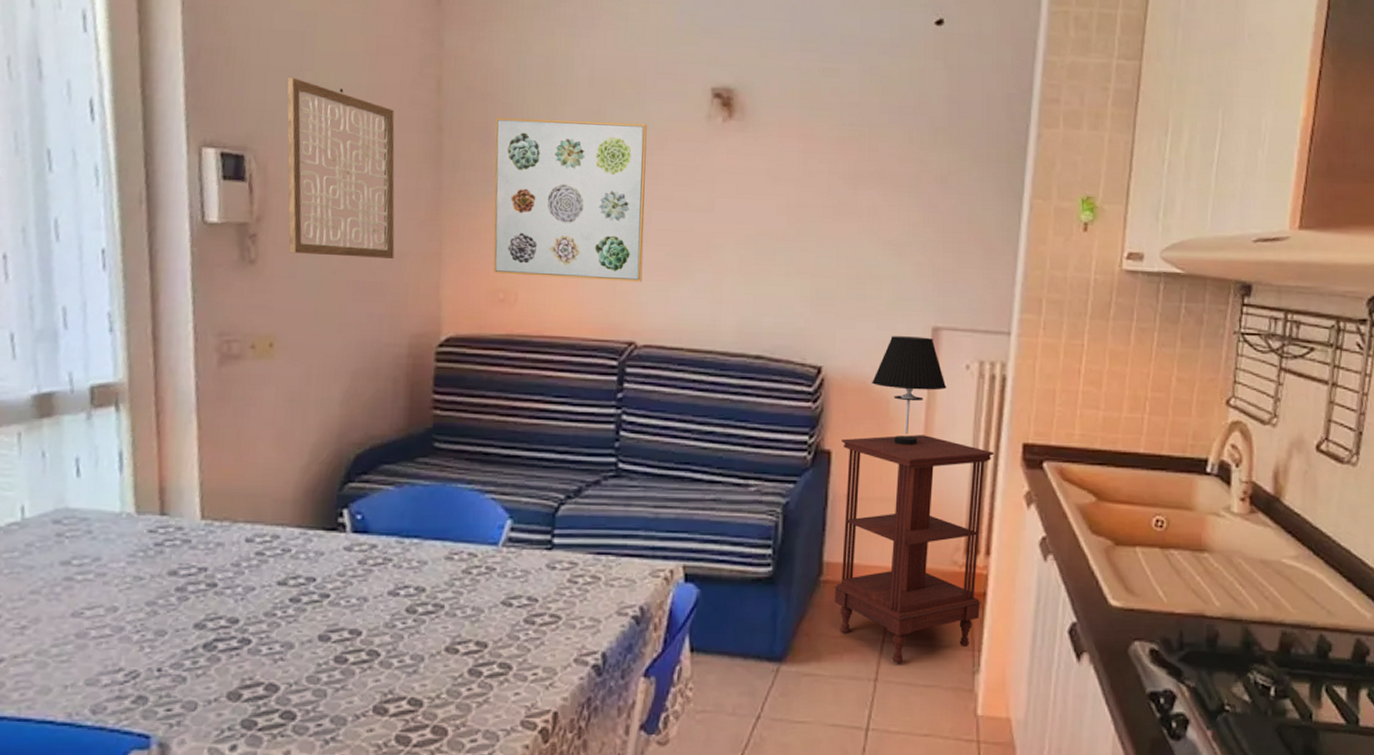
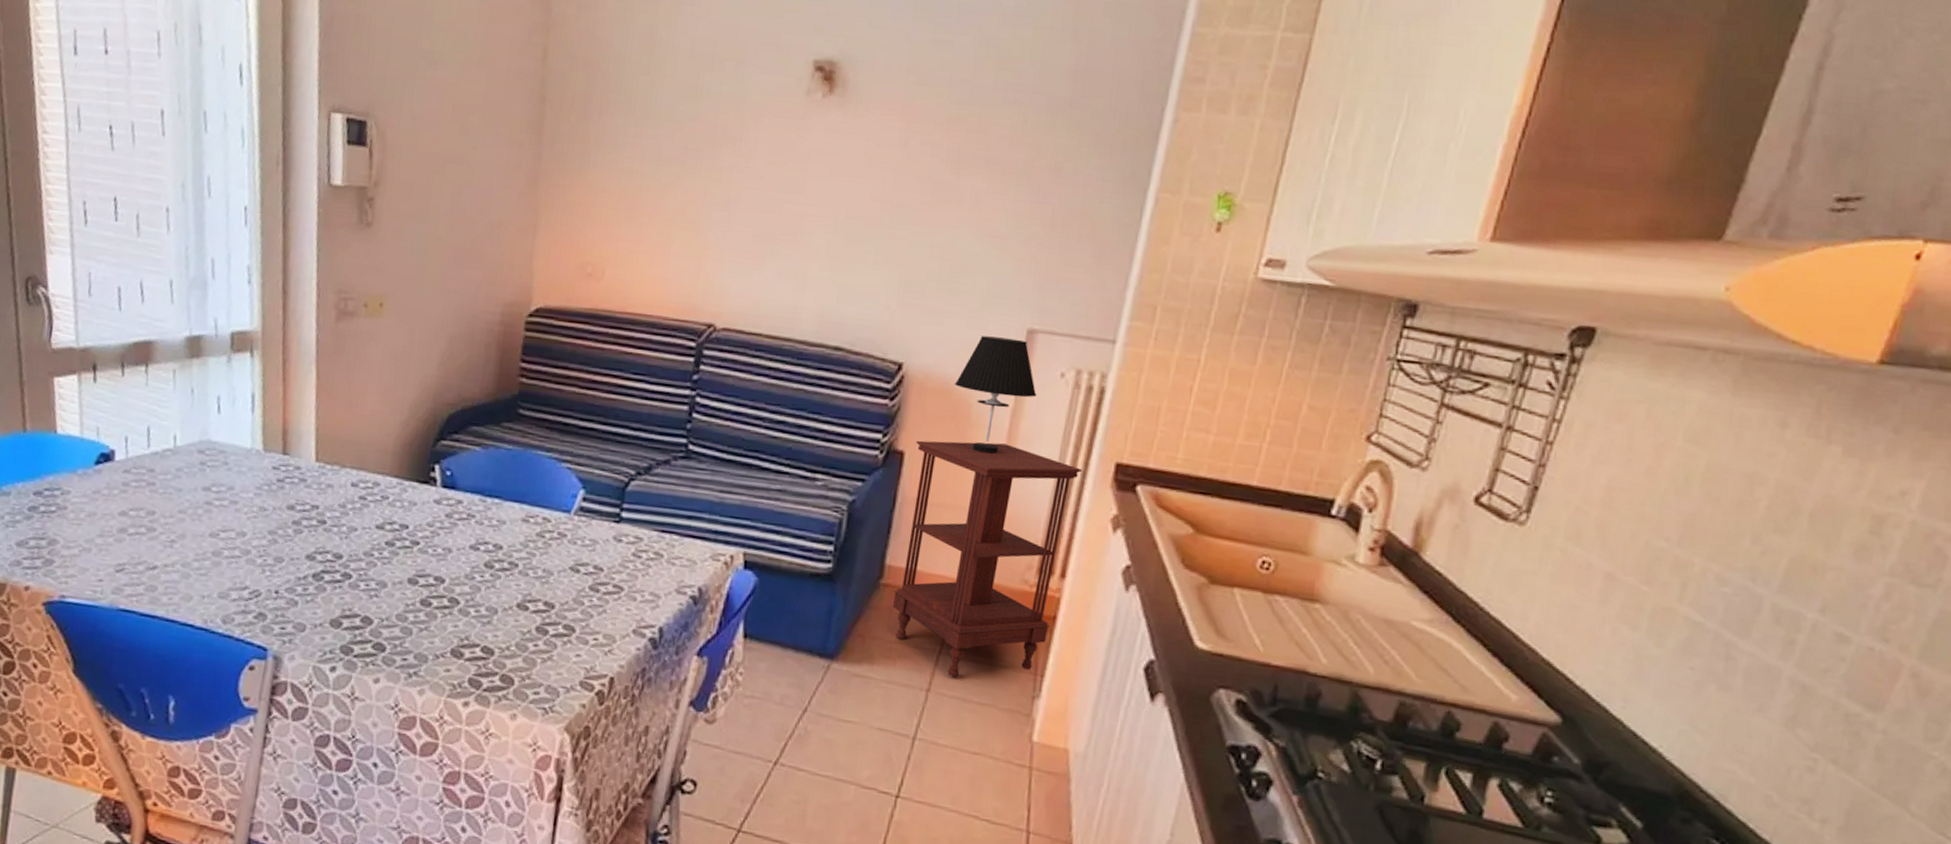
wall art: present [286,76,395,258] -> none [401,44,502,227]
wall art: present [493,117,647,282] -> none [583,88,744,264]

